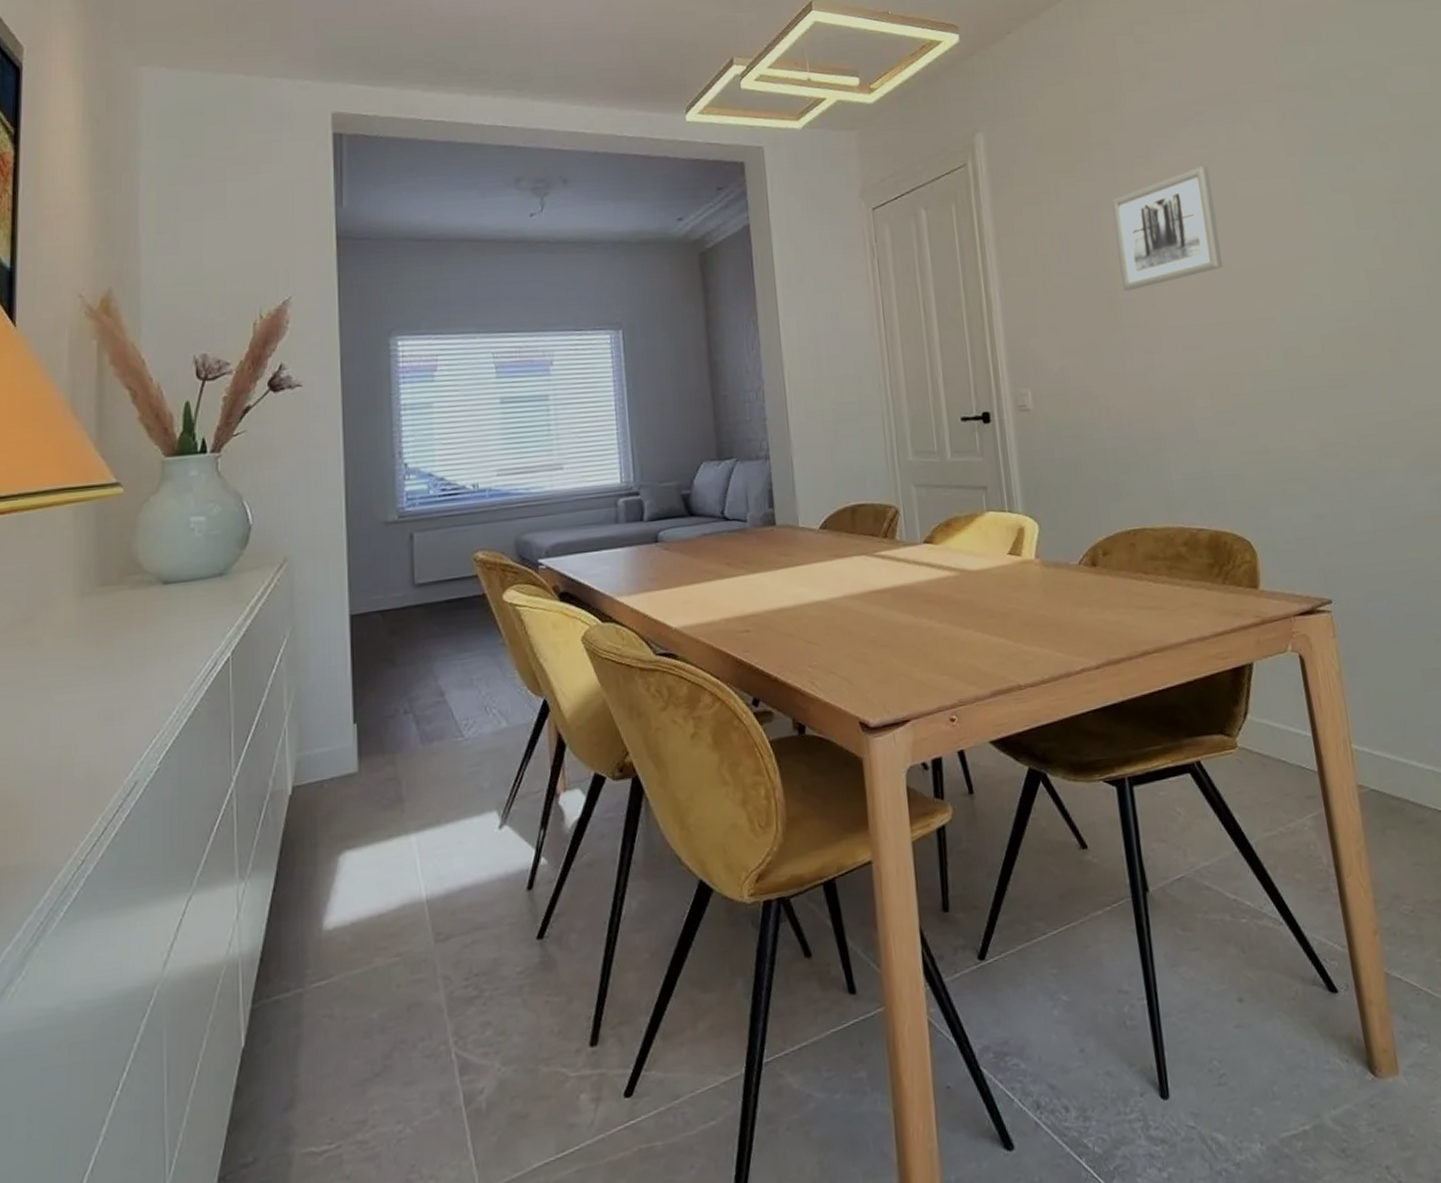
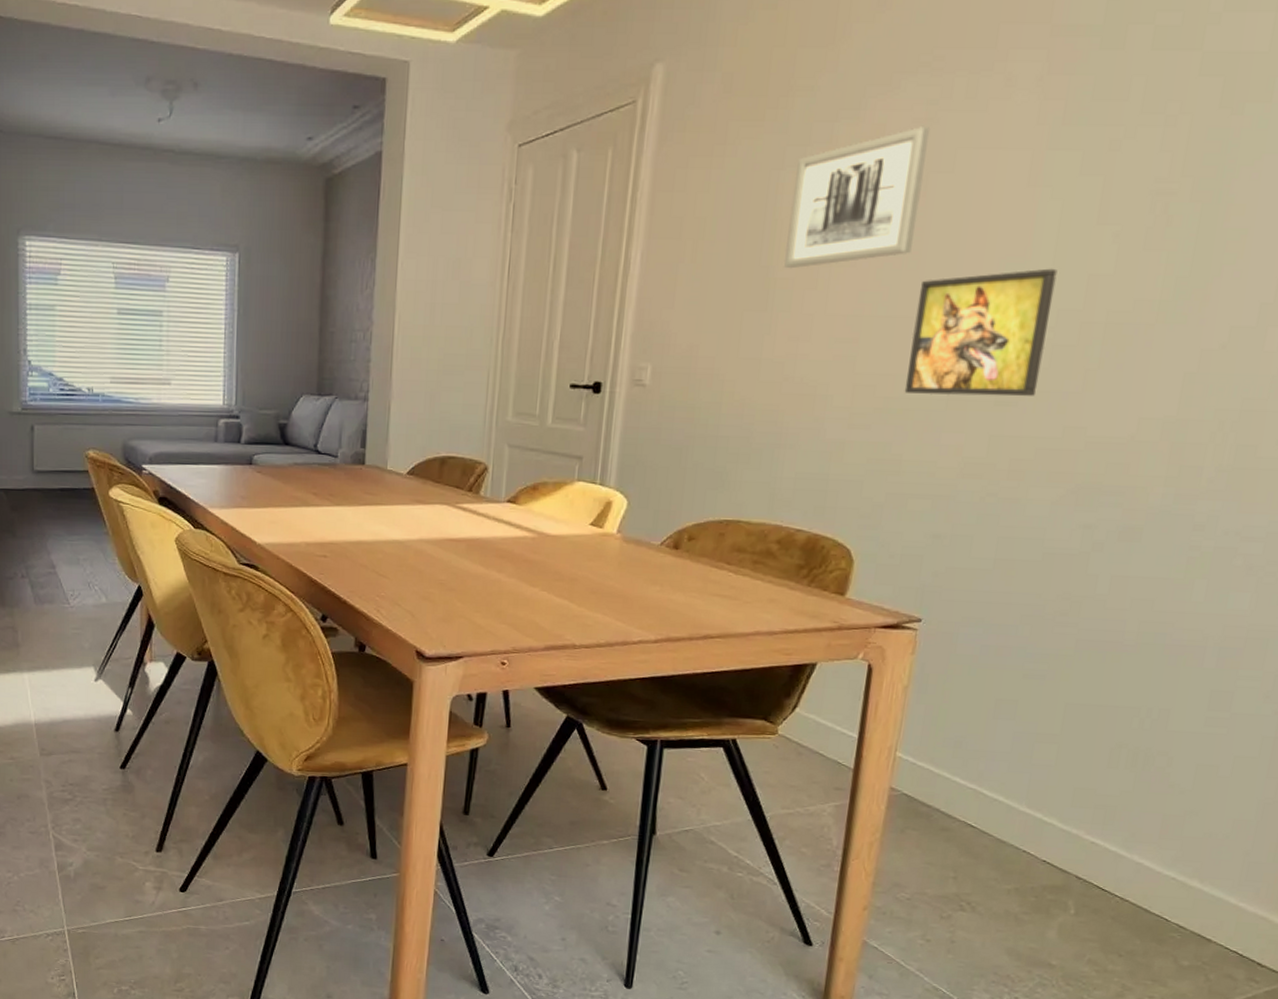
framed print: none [1239,268,1358,388] -> present [904,268,1058,397]

